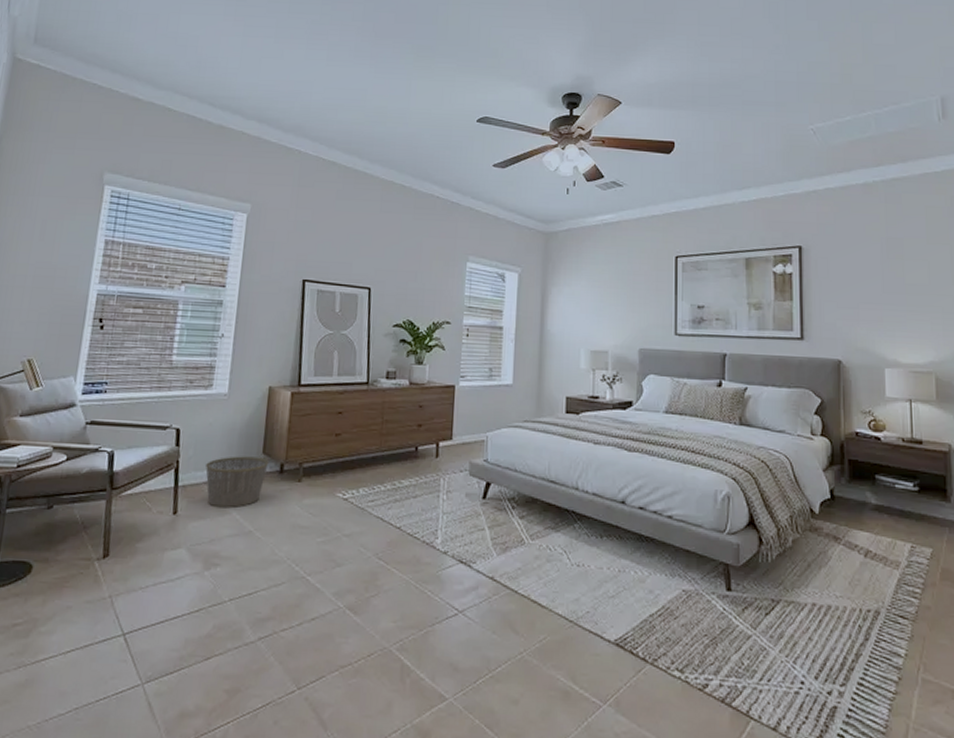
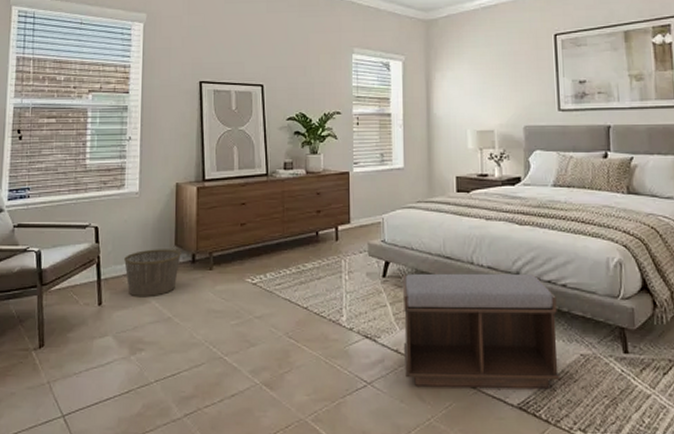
bench: none [499,496,661,625] -> present [402,273,560,388]

